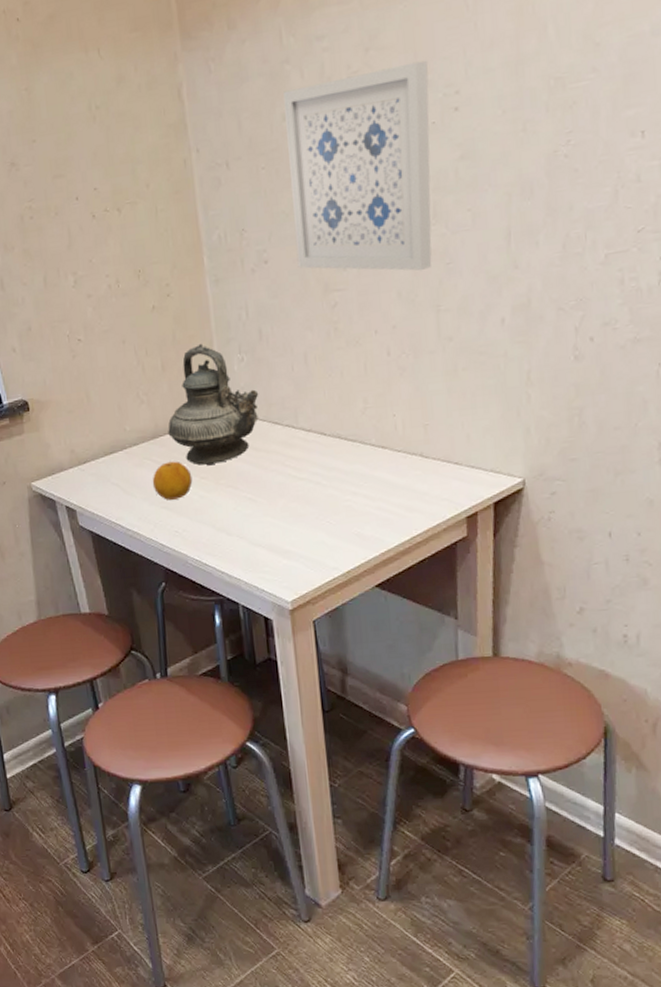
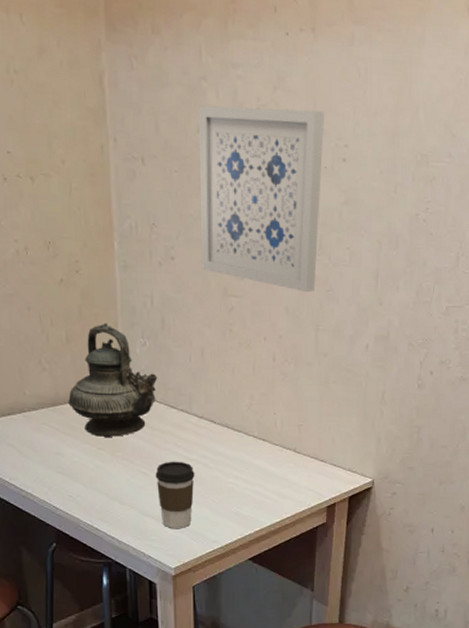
fruit: present [152,461,193,500] -> none [49,430,90,466]
coffee cup: none [263,482,307,558] -> present [155,461,195,529]

